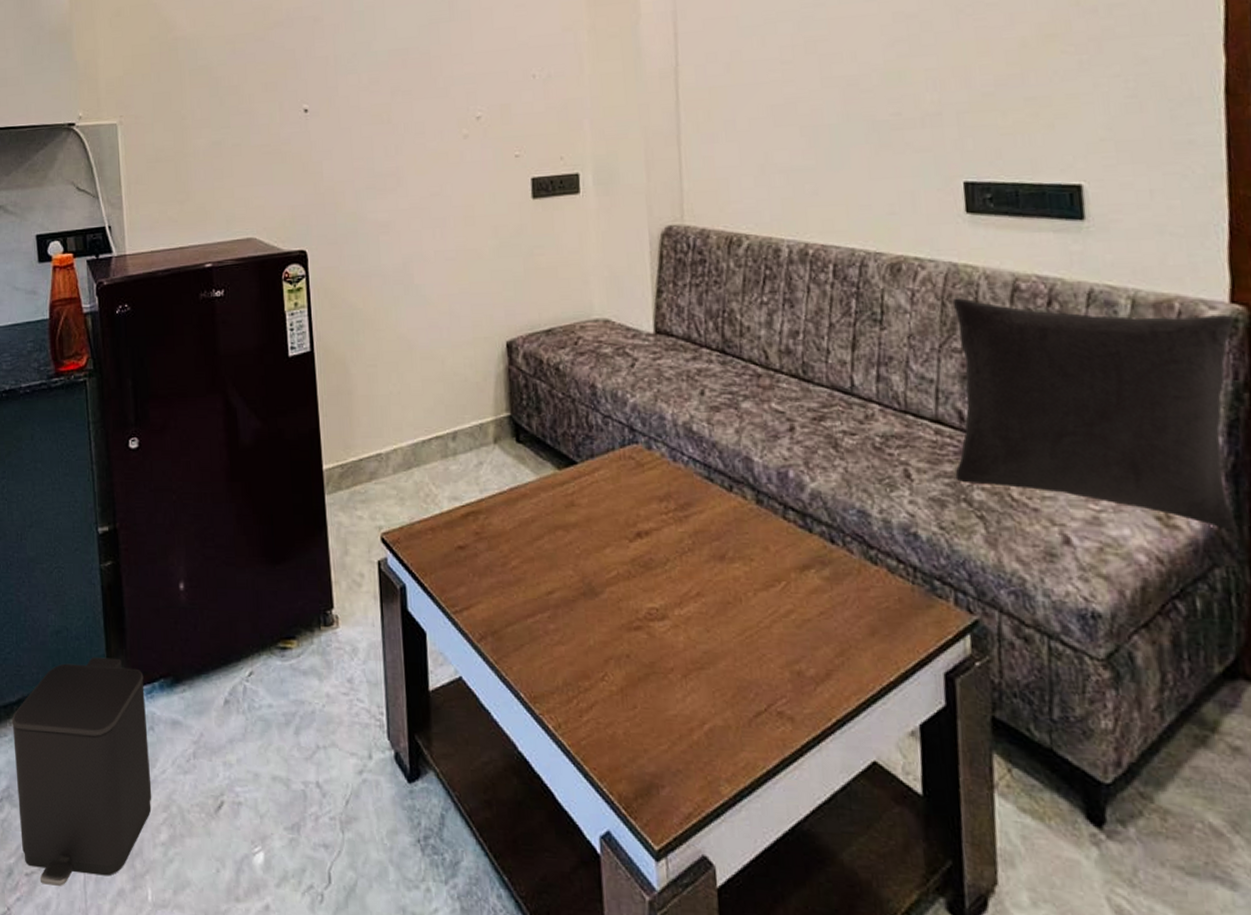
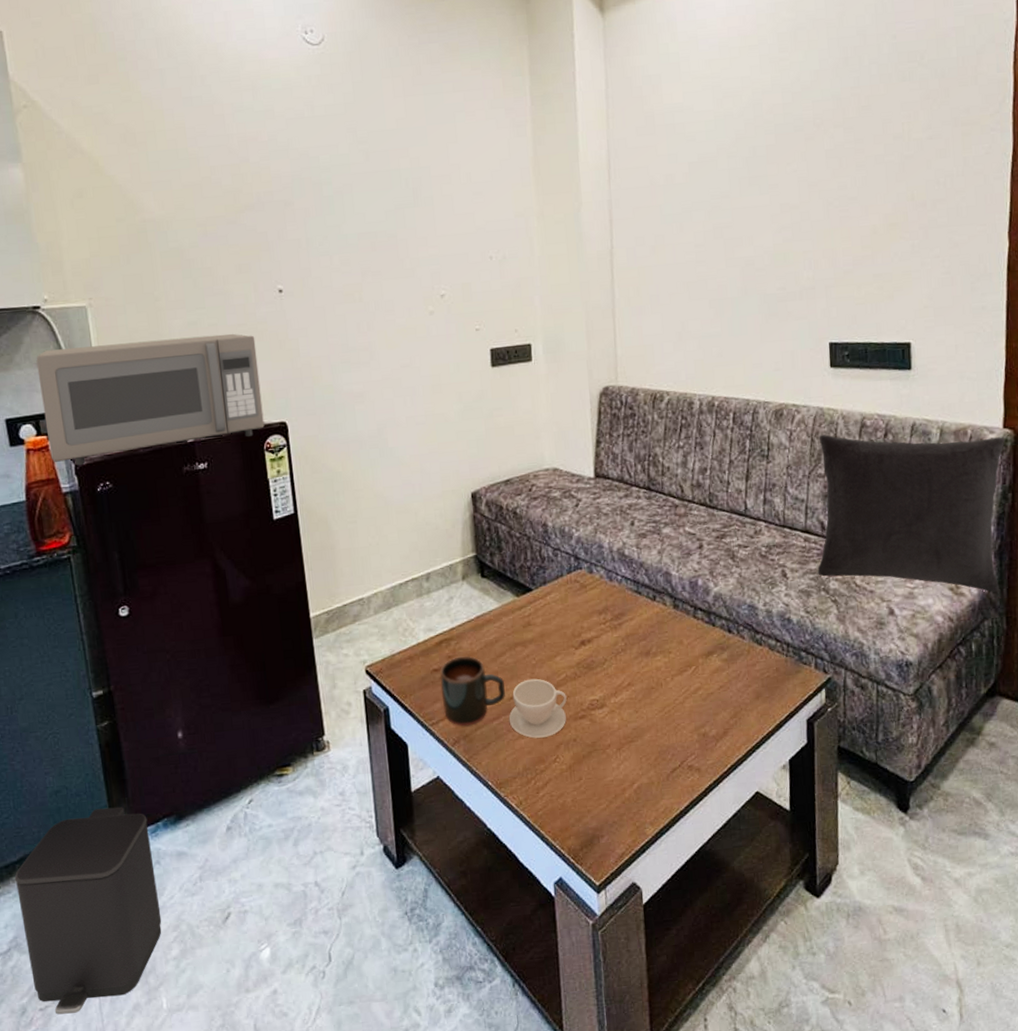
microwave: none [68,154,284,286] -> present [36,333,265,466]
mug: none [465,534,543,619] -> present [439,655,505,726]
teacup: none [546,572,618,647] -> present [508,678,567,738]

